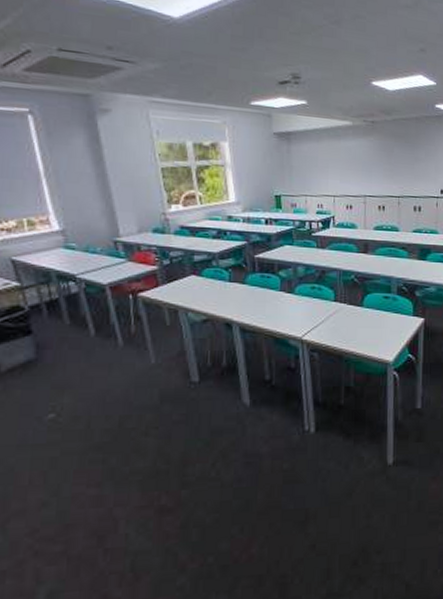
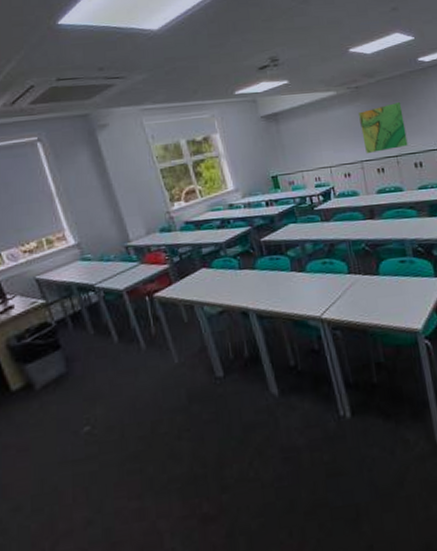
map: none [370,144,412,190] -> present [359,101,408,154]

